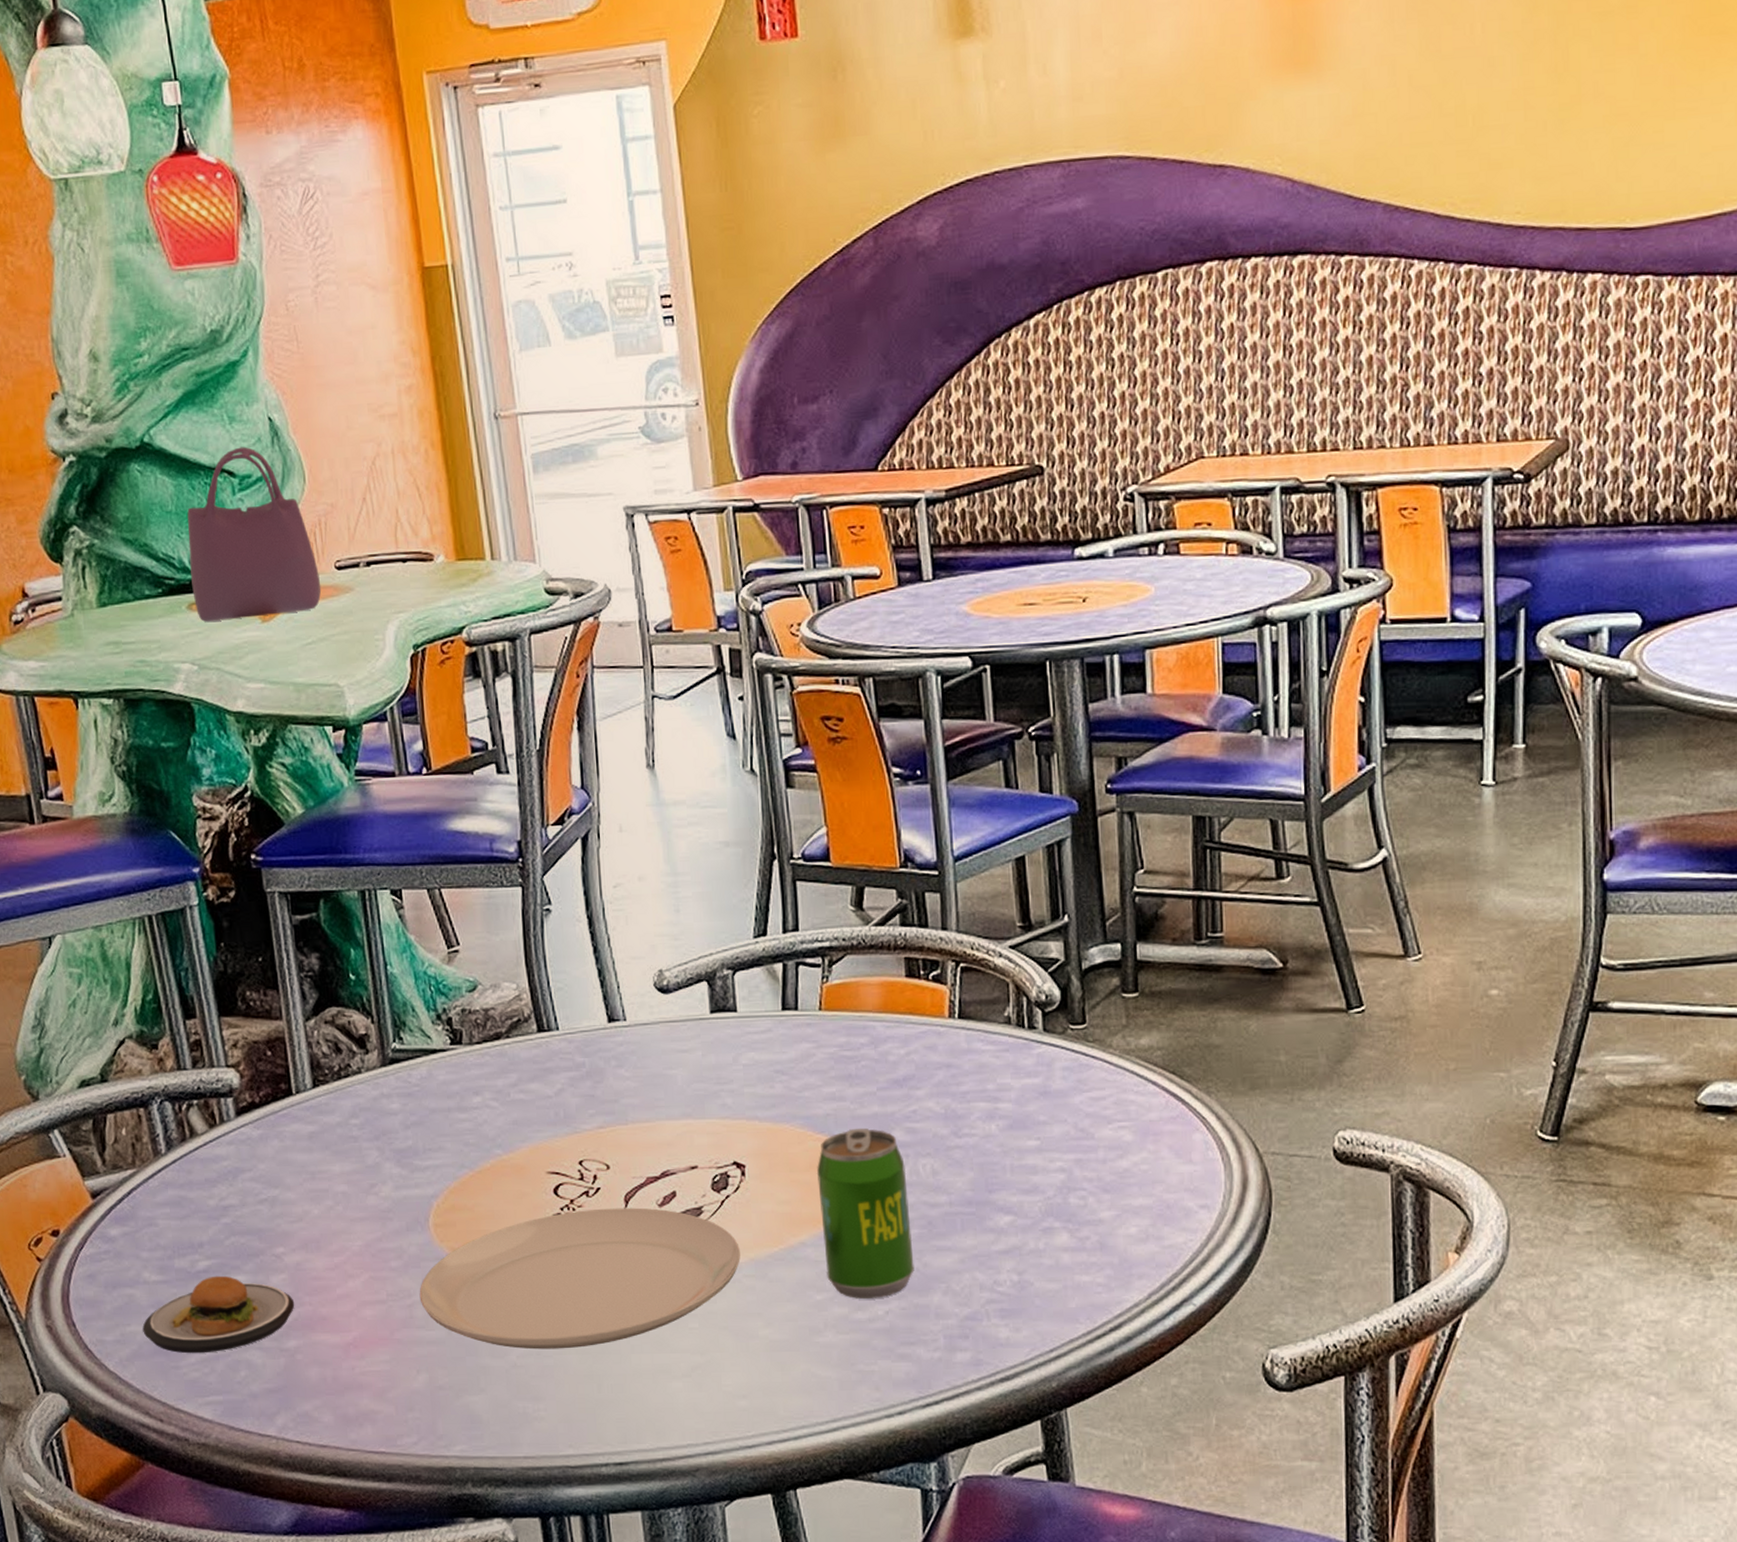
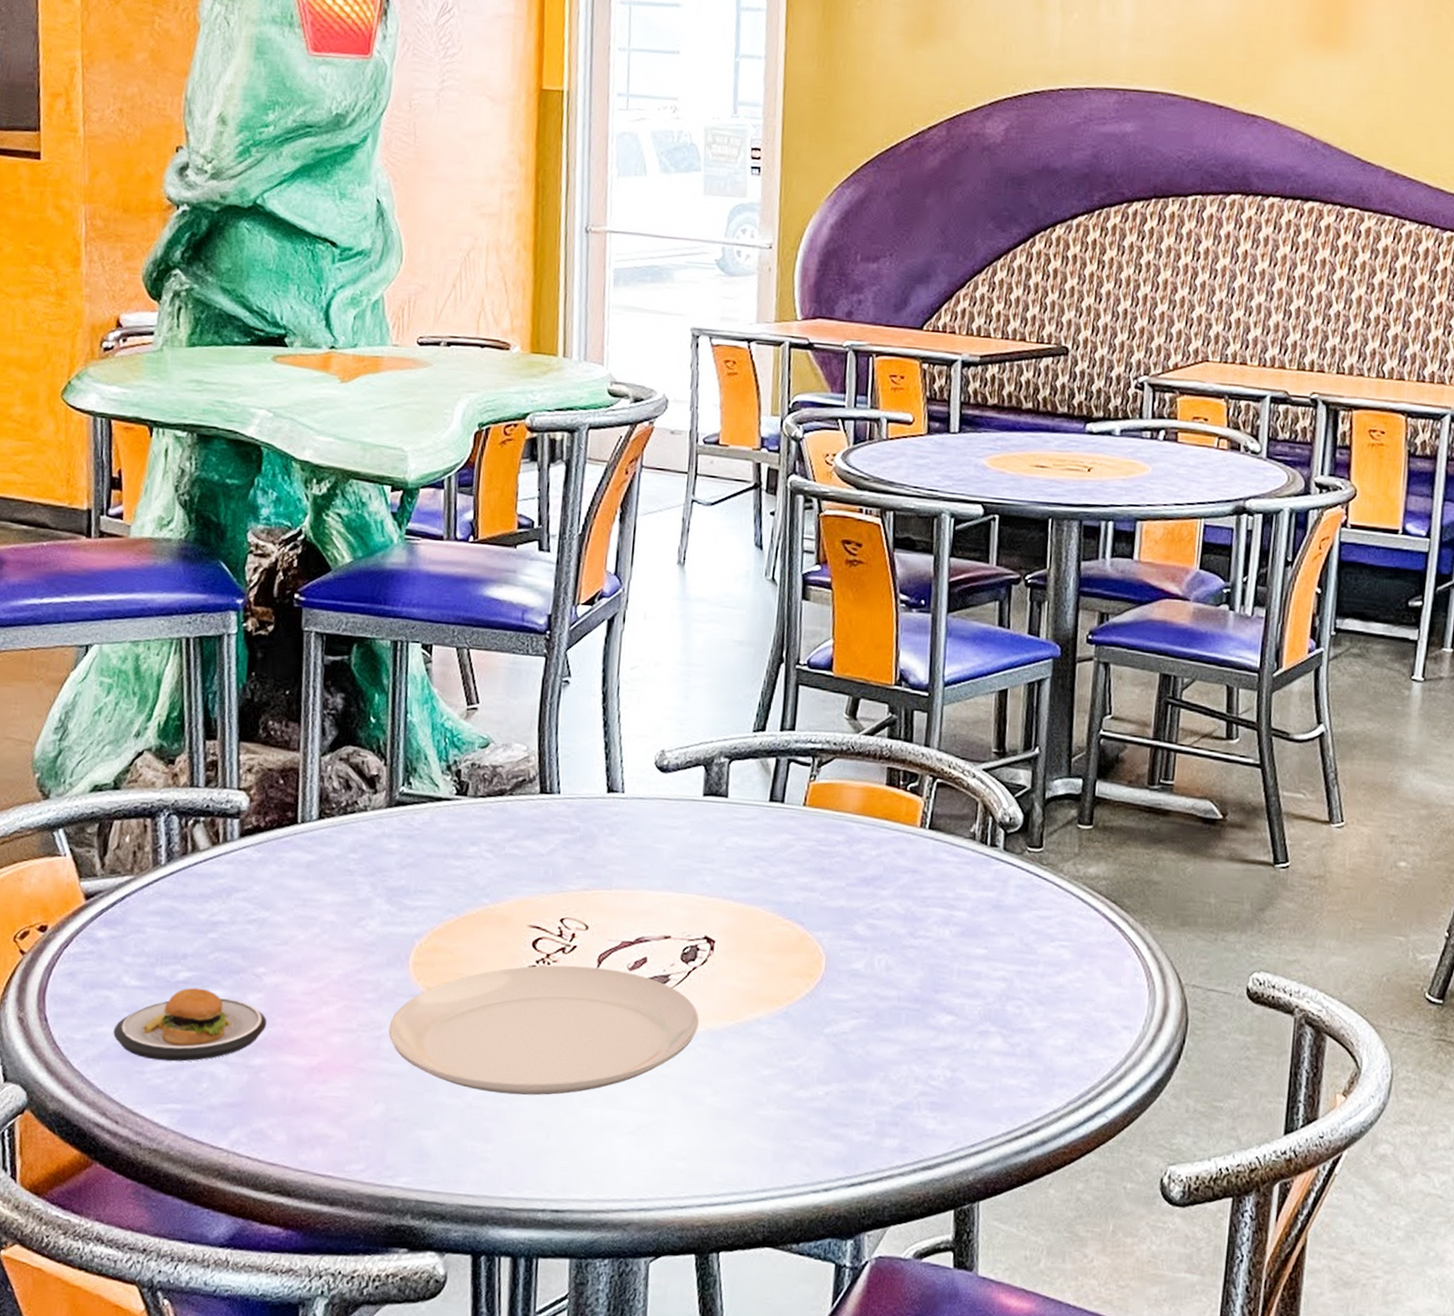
handbag: present [187,446,322,622] -> none [279,221,402,378]
soda can: present [816,1128,914,1299] -> none [776,918,863,1079]

